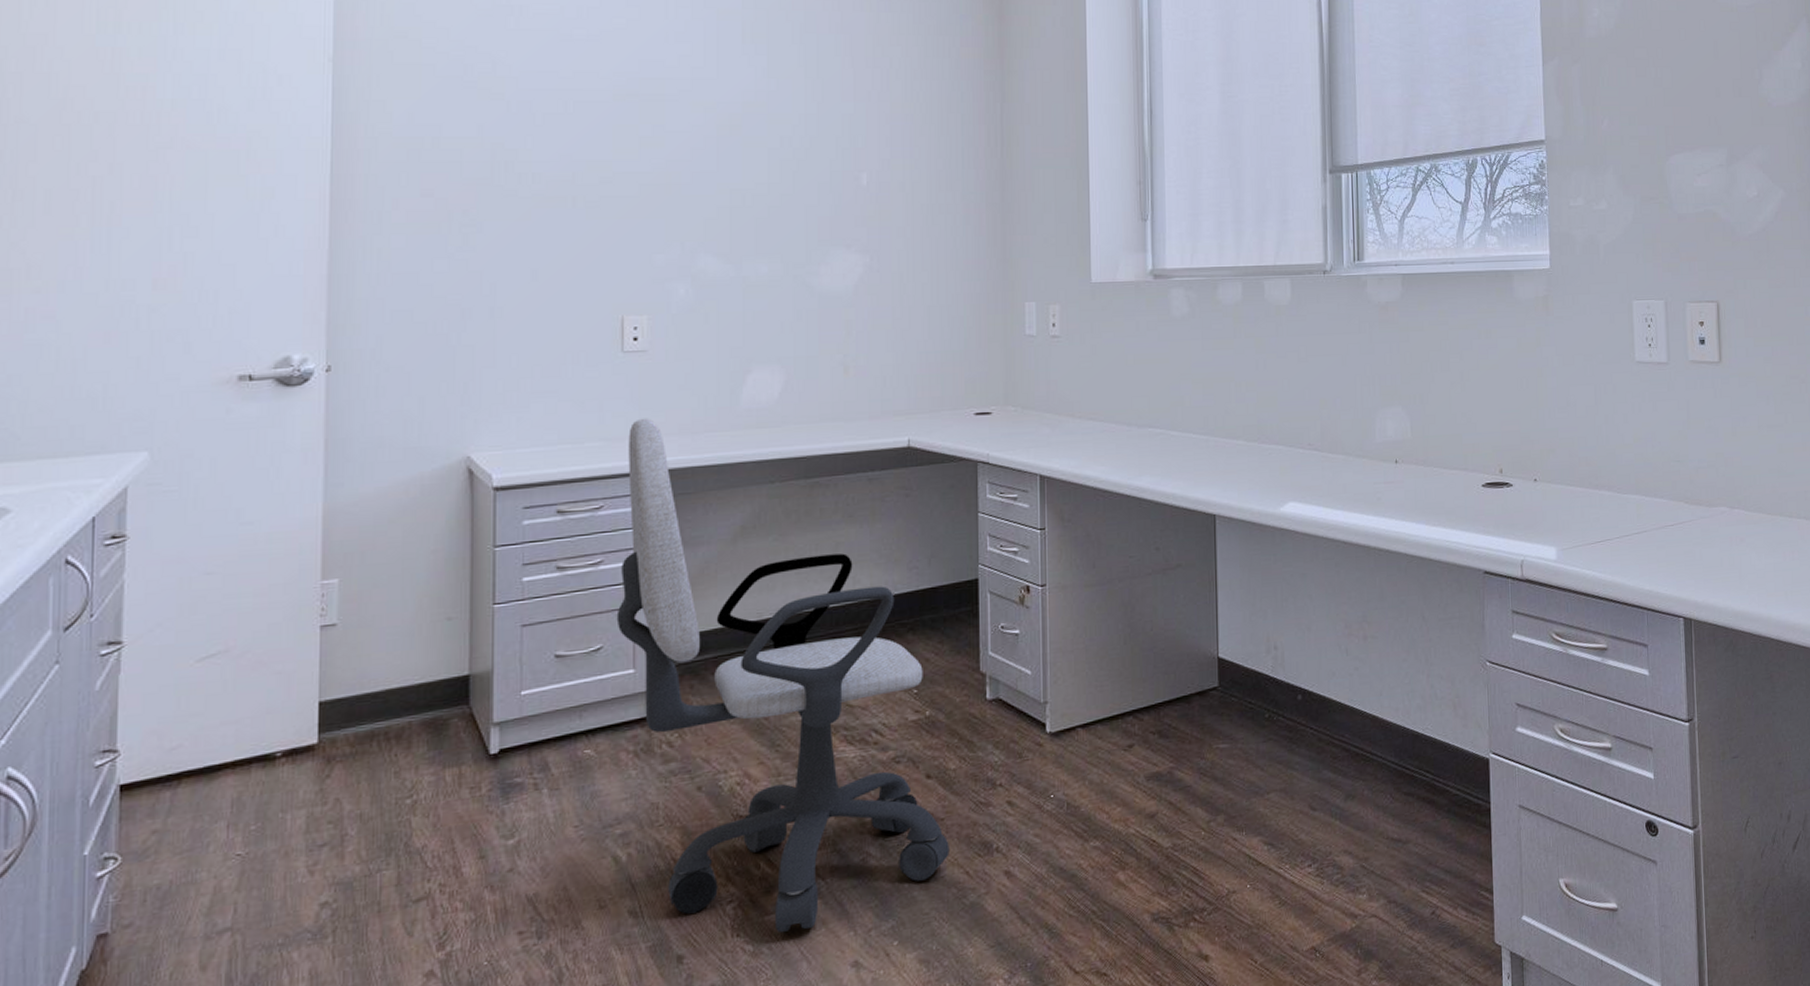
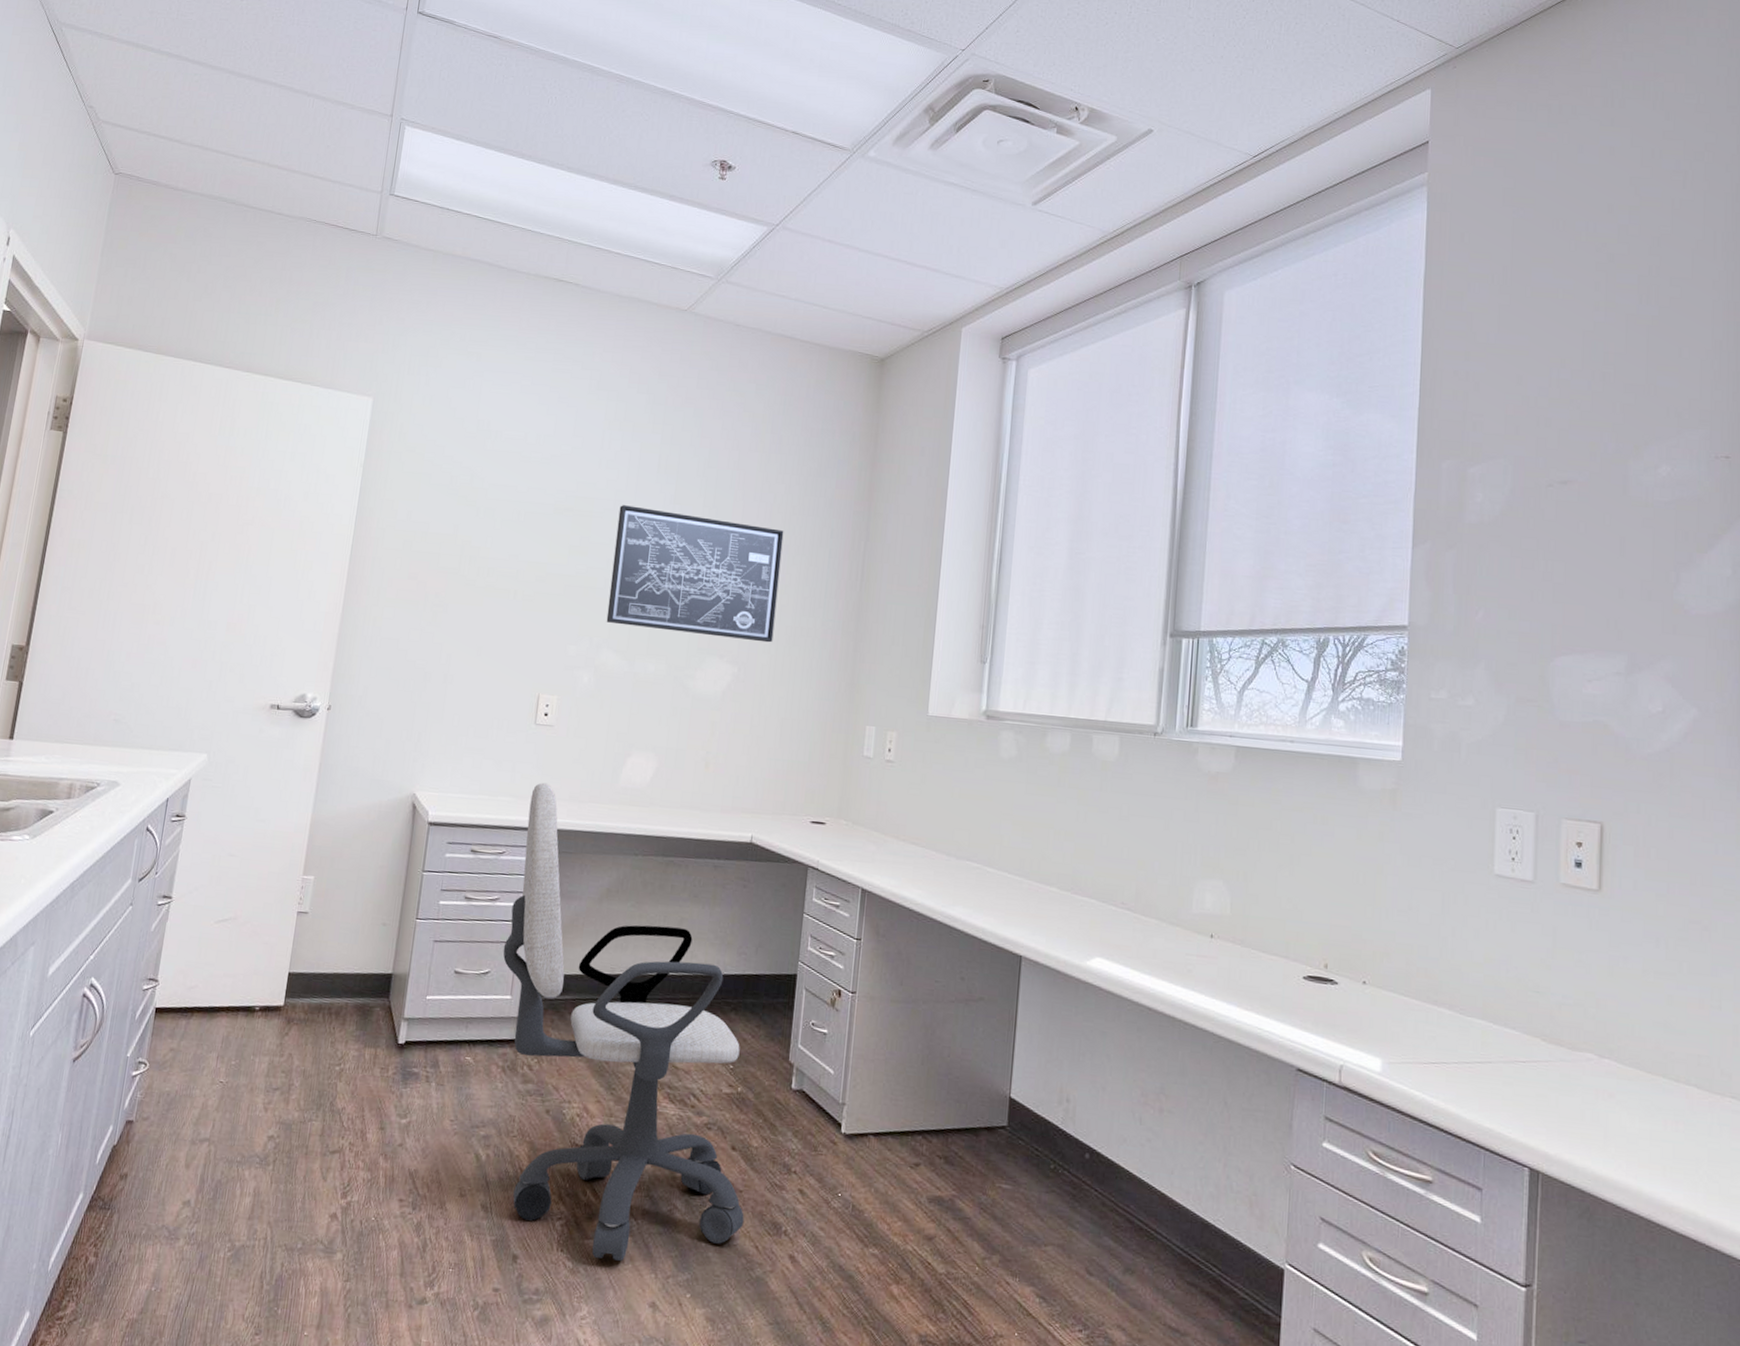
wall art: none [699,84,907,225] -> present [606,505,784,643]

